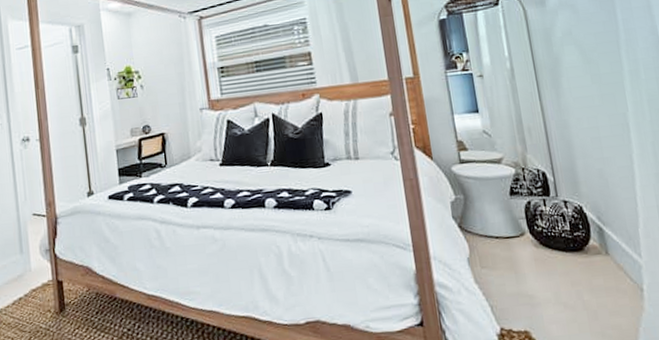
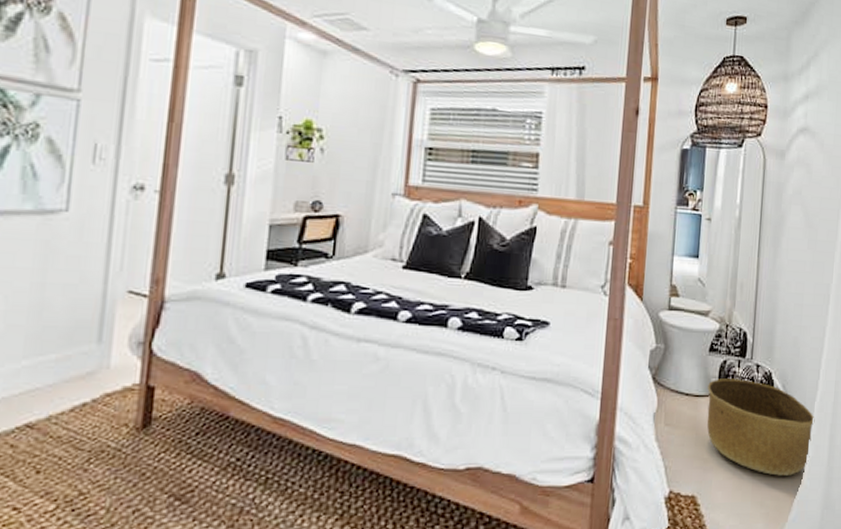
basket: none [516,216,647,306] -> present [707,379,815,476]

